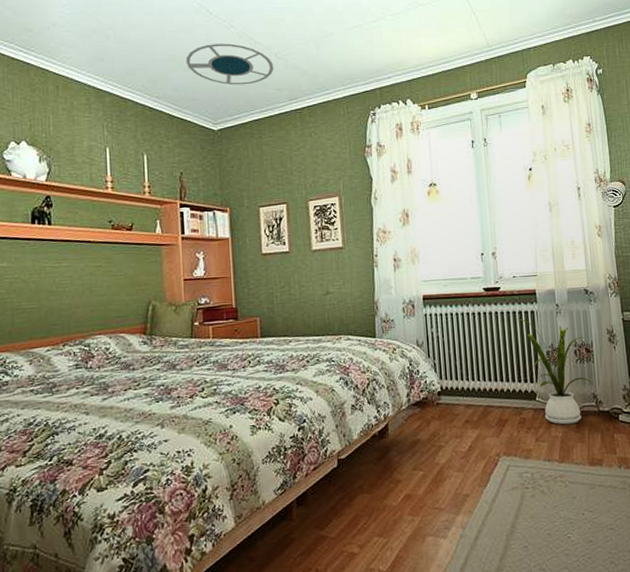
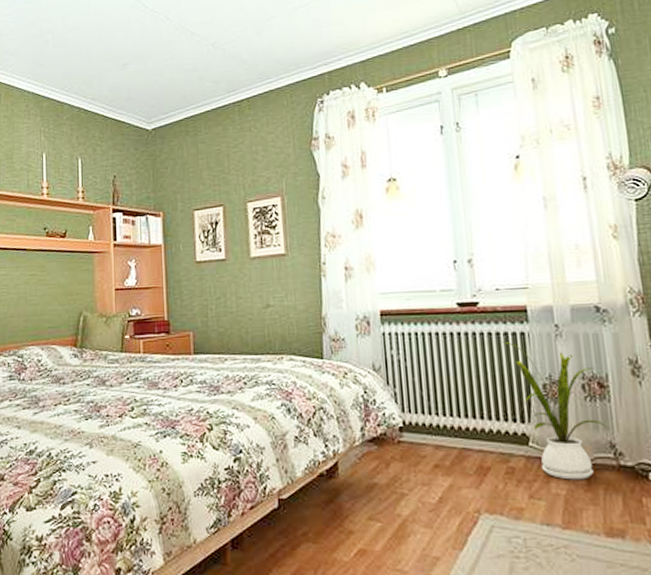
ceiling lamp: present [186,43,274,85] -> none [121,37,211,81]

